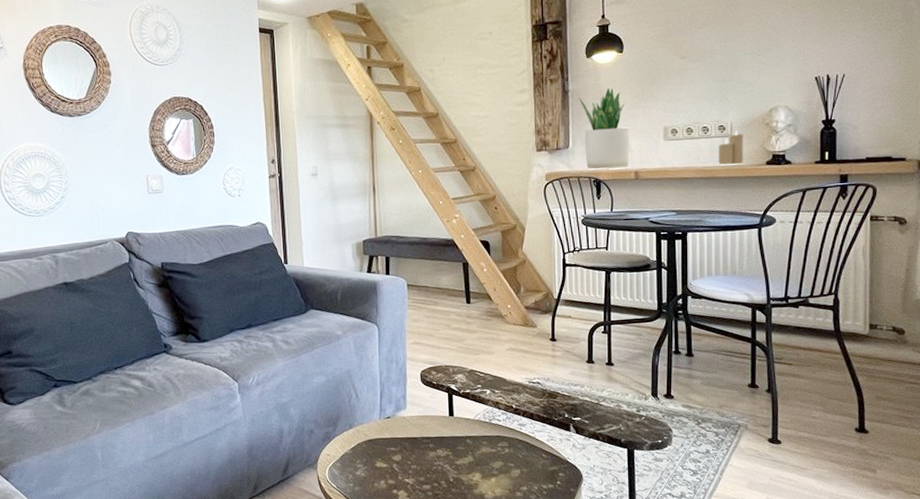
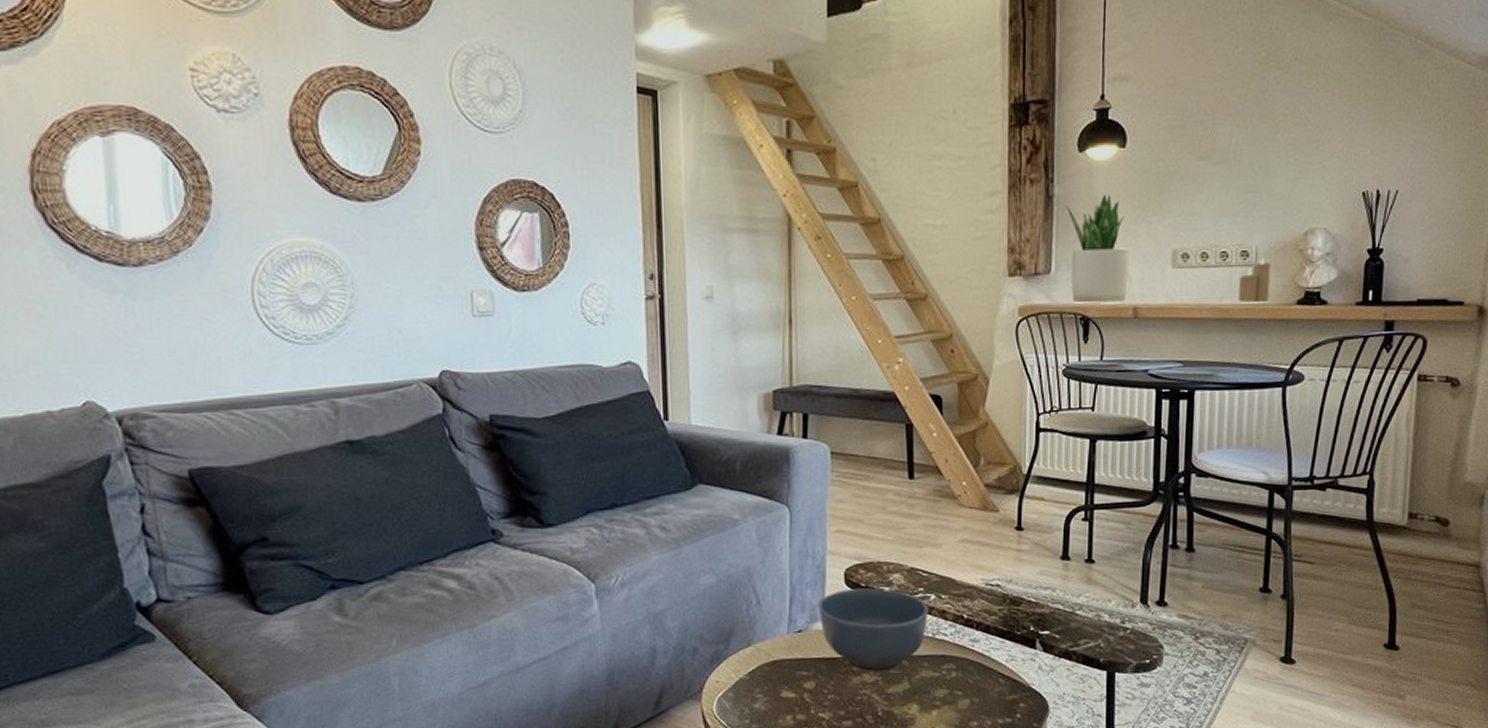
bowl: none [401,385,486,447] -> present [818,587,929,671]

